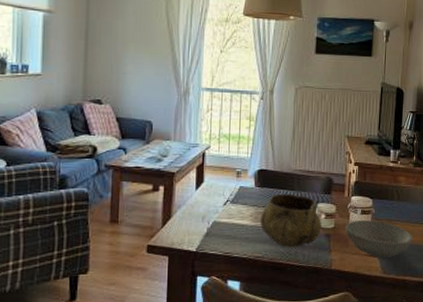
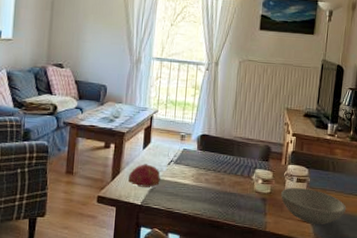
fruit: none [181,206,217,232] -> present [128,164,161,188]
decorative bowl: present [260,193,322,248] -> none [201,157,259,209]

